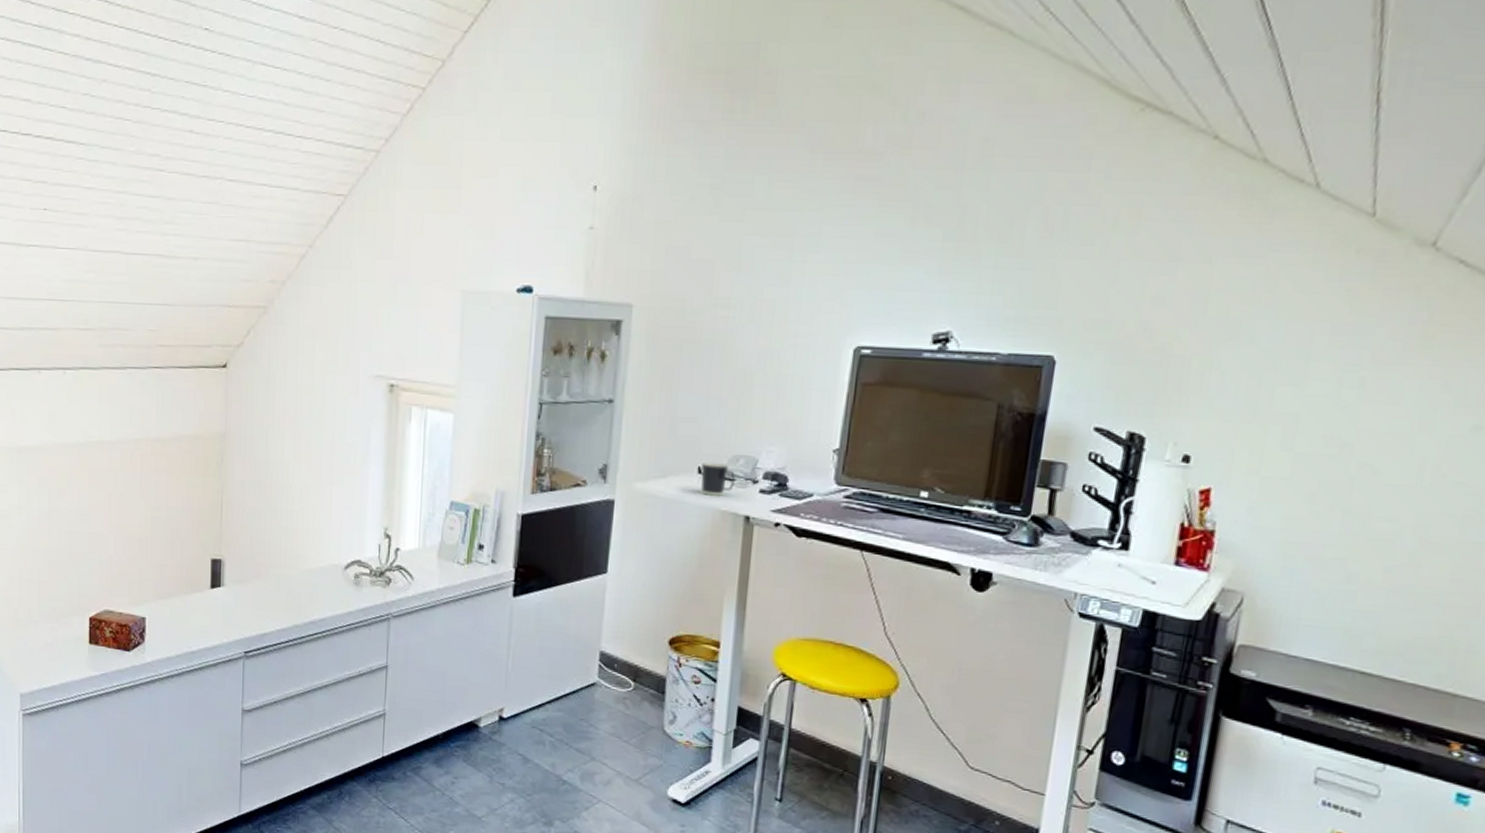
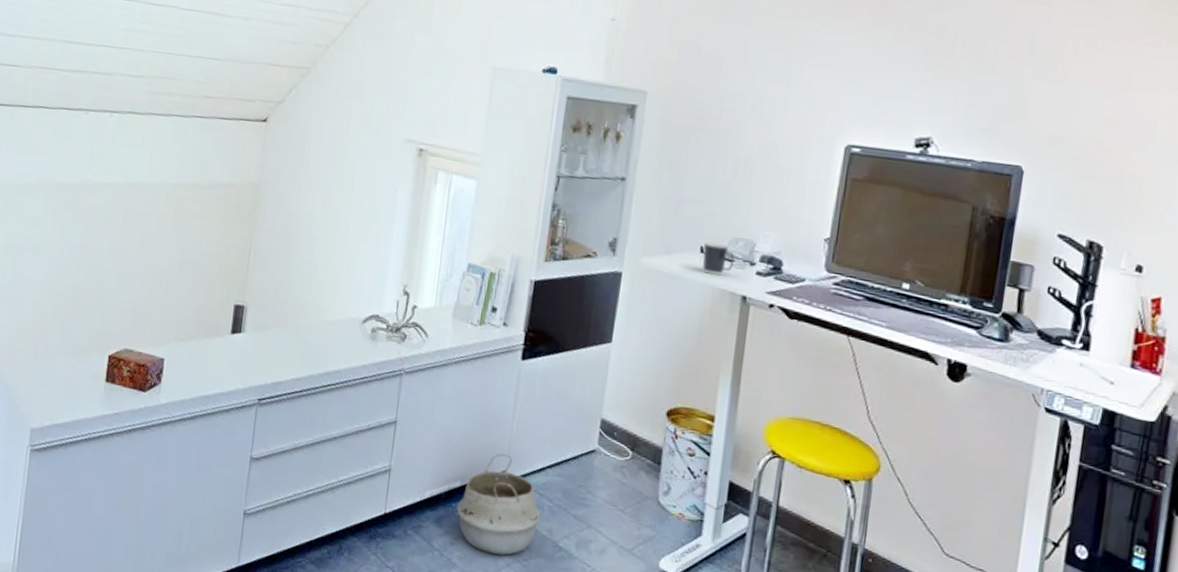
woven basket: none [455,692,542,791] -> present [456,453,541,555]

